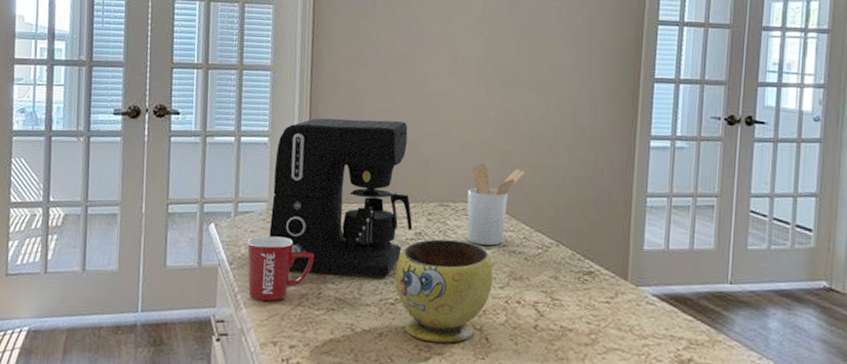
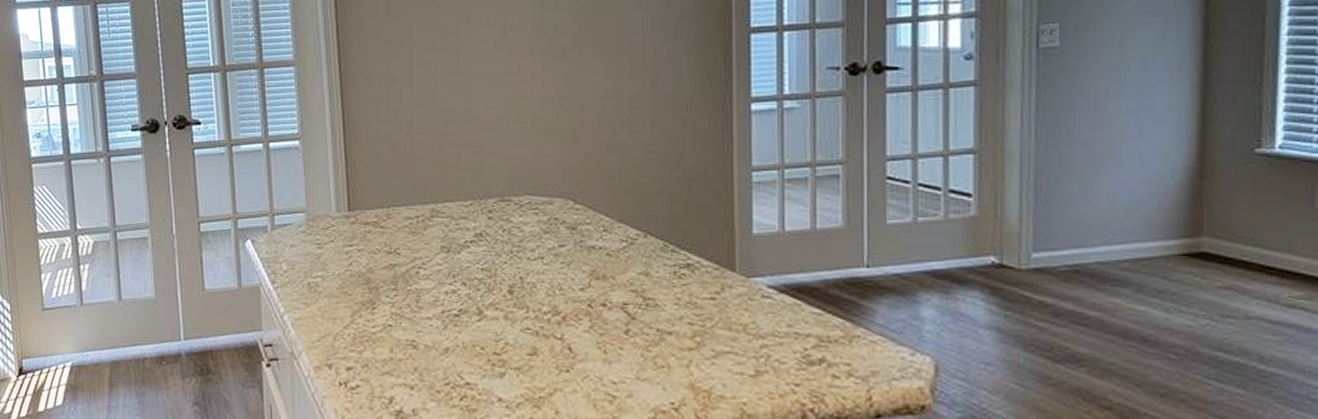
mug: present [247,236,315,301] -> none [289,249,364,321]
coffee maker: present [269,118,413,278] -> none [309,108,471,286]
bowl: present [395,239,493,344] -> none [457,239,570,357]
utensil holder: present [467,163,526,246] -> none [532,148,600,242]

